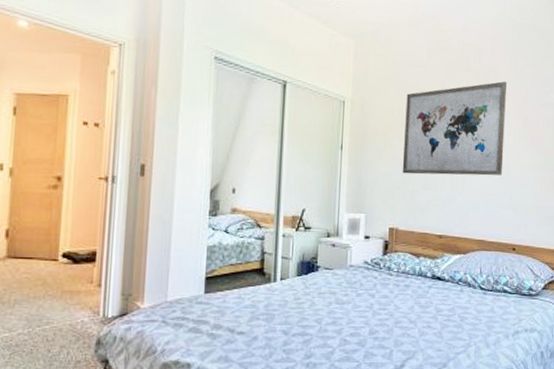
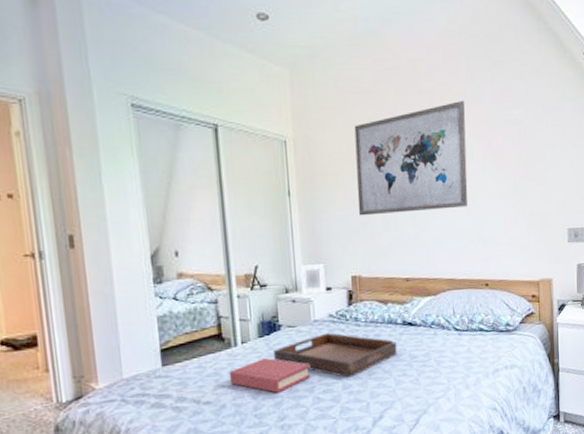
hardback book: none [264,295,341,331] -> present [229,357,311,393]
serving tray: none [309,278,424,324] -> present [274,332,397,378]

